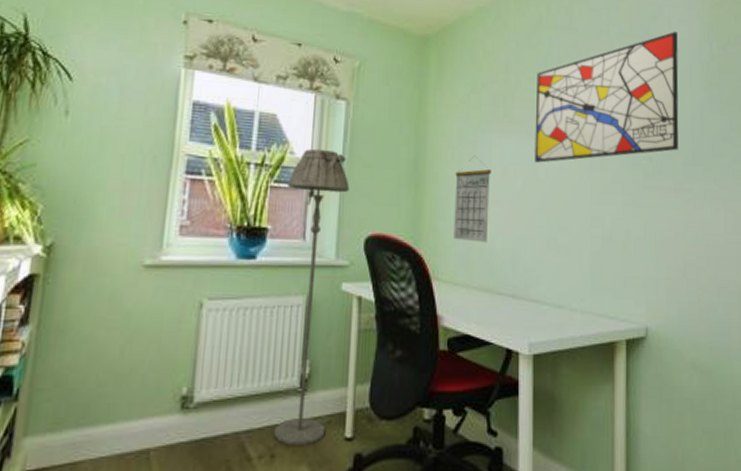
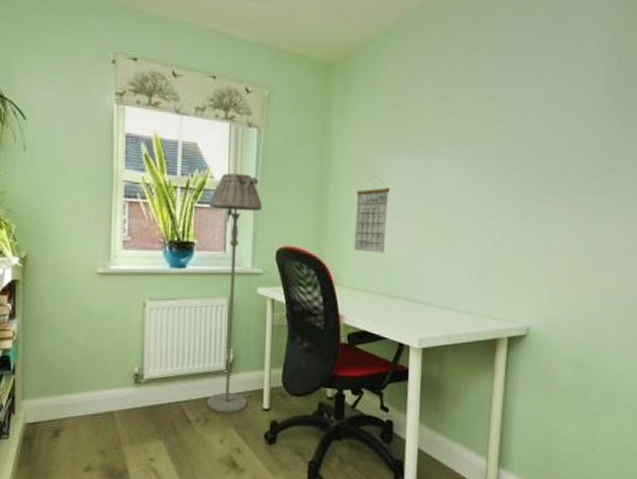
wall art: present [535,31,679,163] -> none [431,44,585,181]

